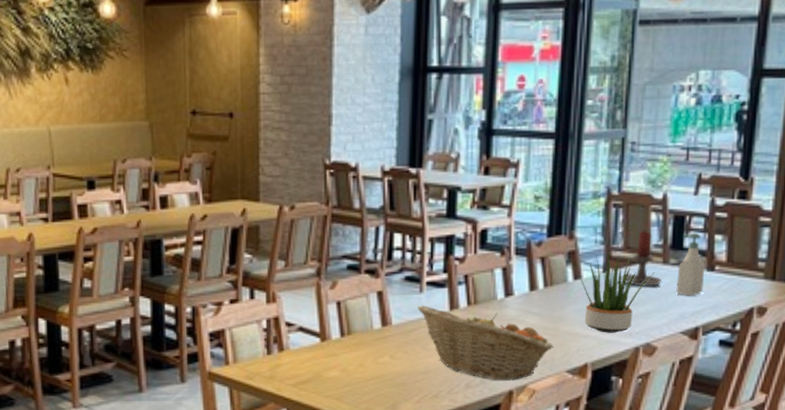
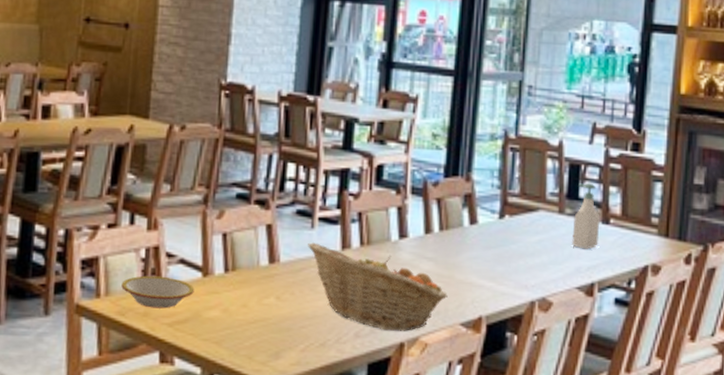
bowl: none [247,343,314,372] -> present [121,275,195,309]
potted plant: present [570,252,655,333] -> none [466,197,551,285]
candle holder: present [621,230,662,287] -> none [517,176,557,237]

